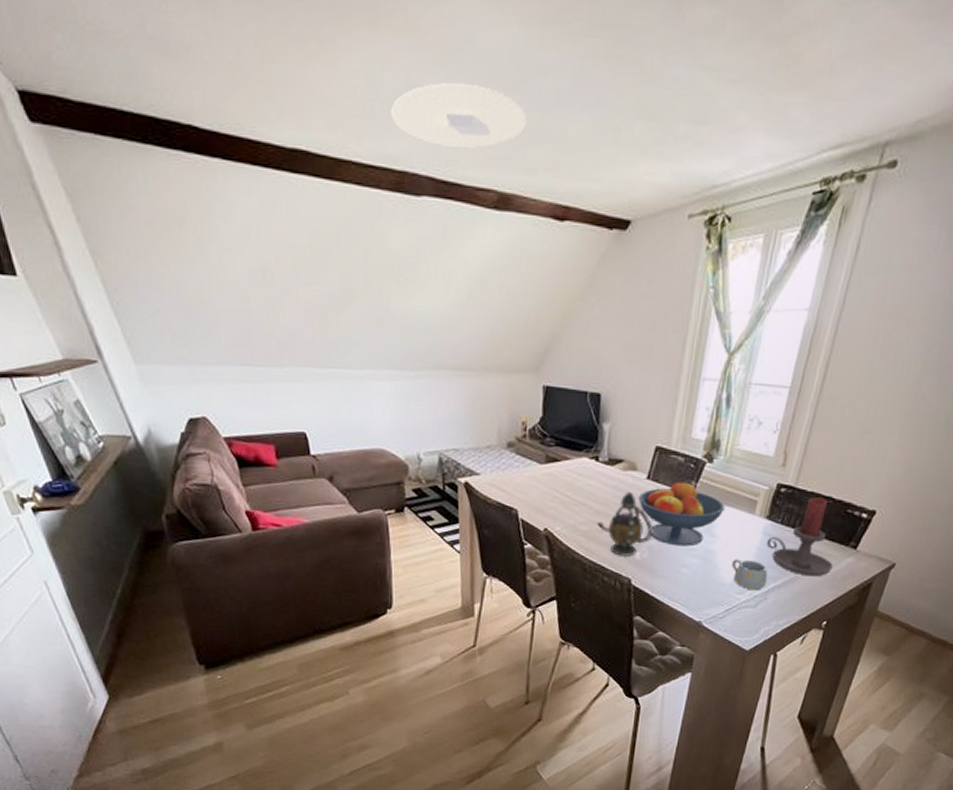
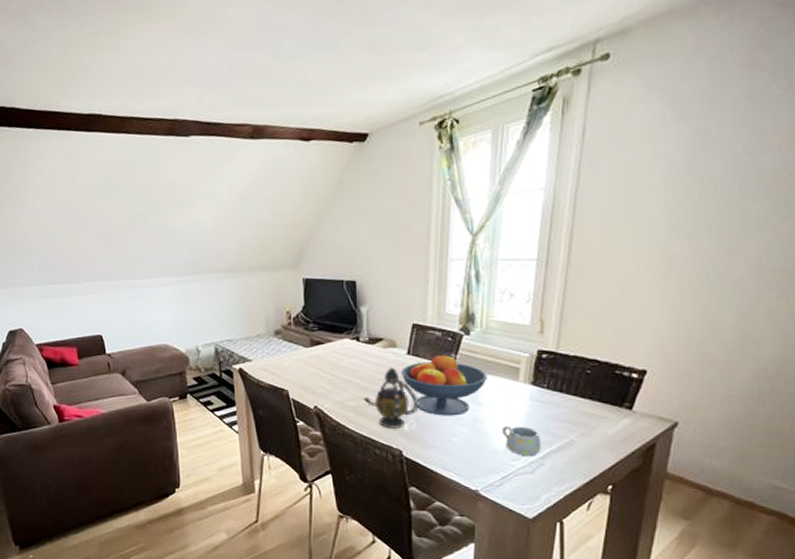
ceiling light: present [391,83,528,150] -> none [163,47,273,98]
candle holder: present [767,497,833,577] -> none [536,361,609,440]

